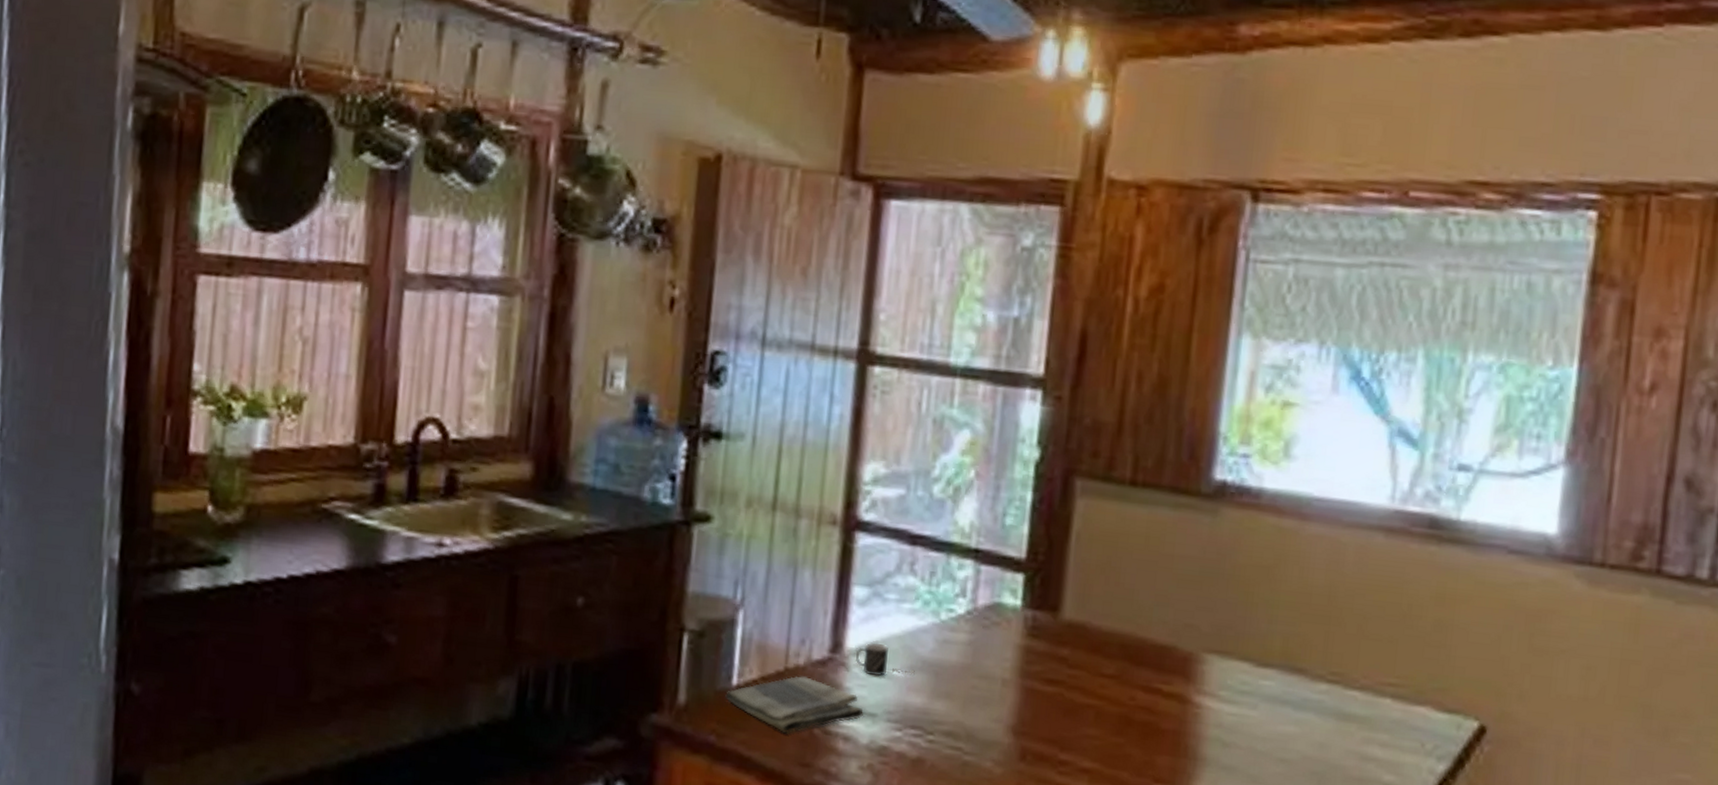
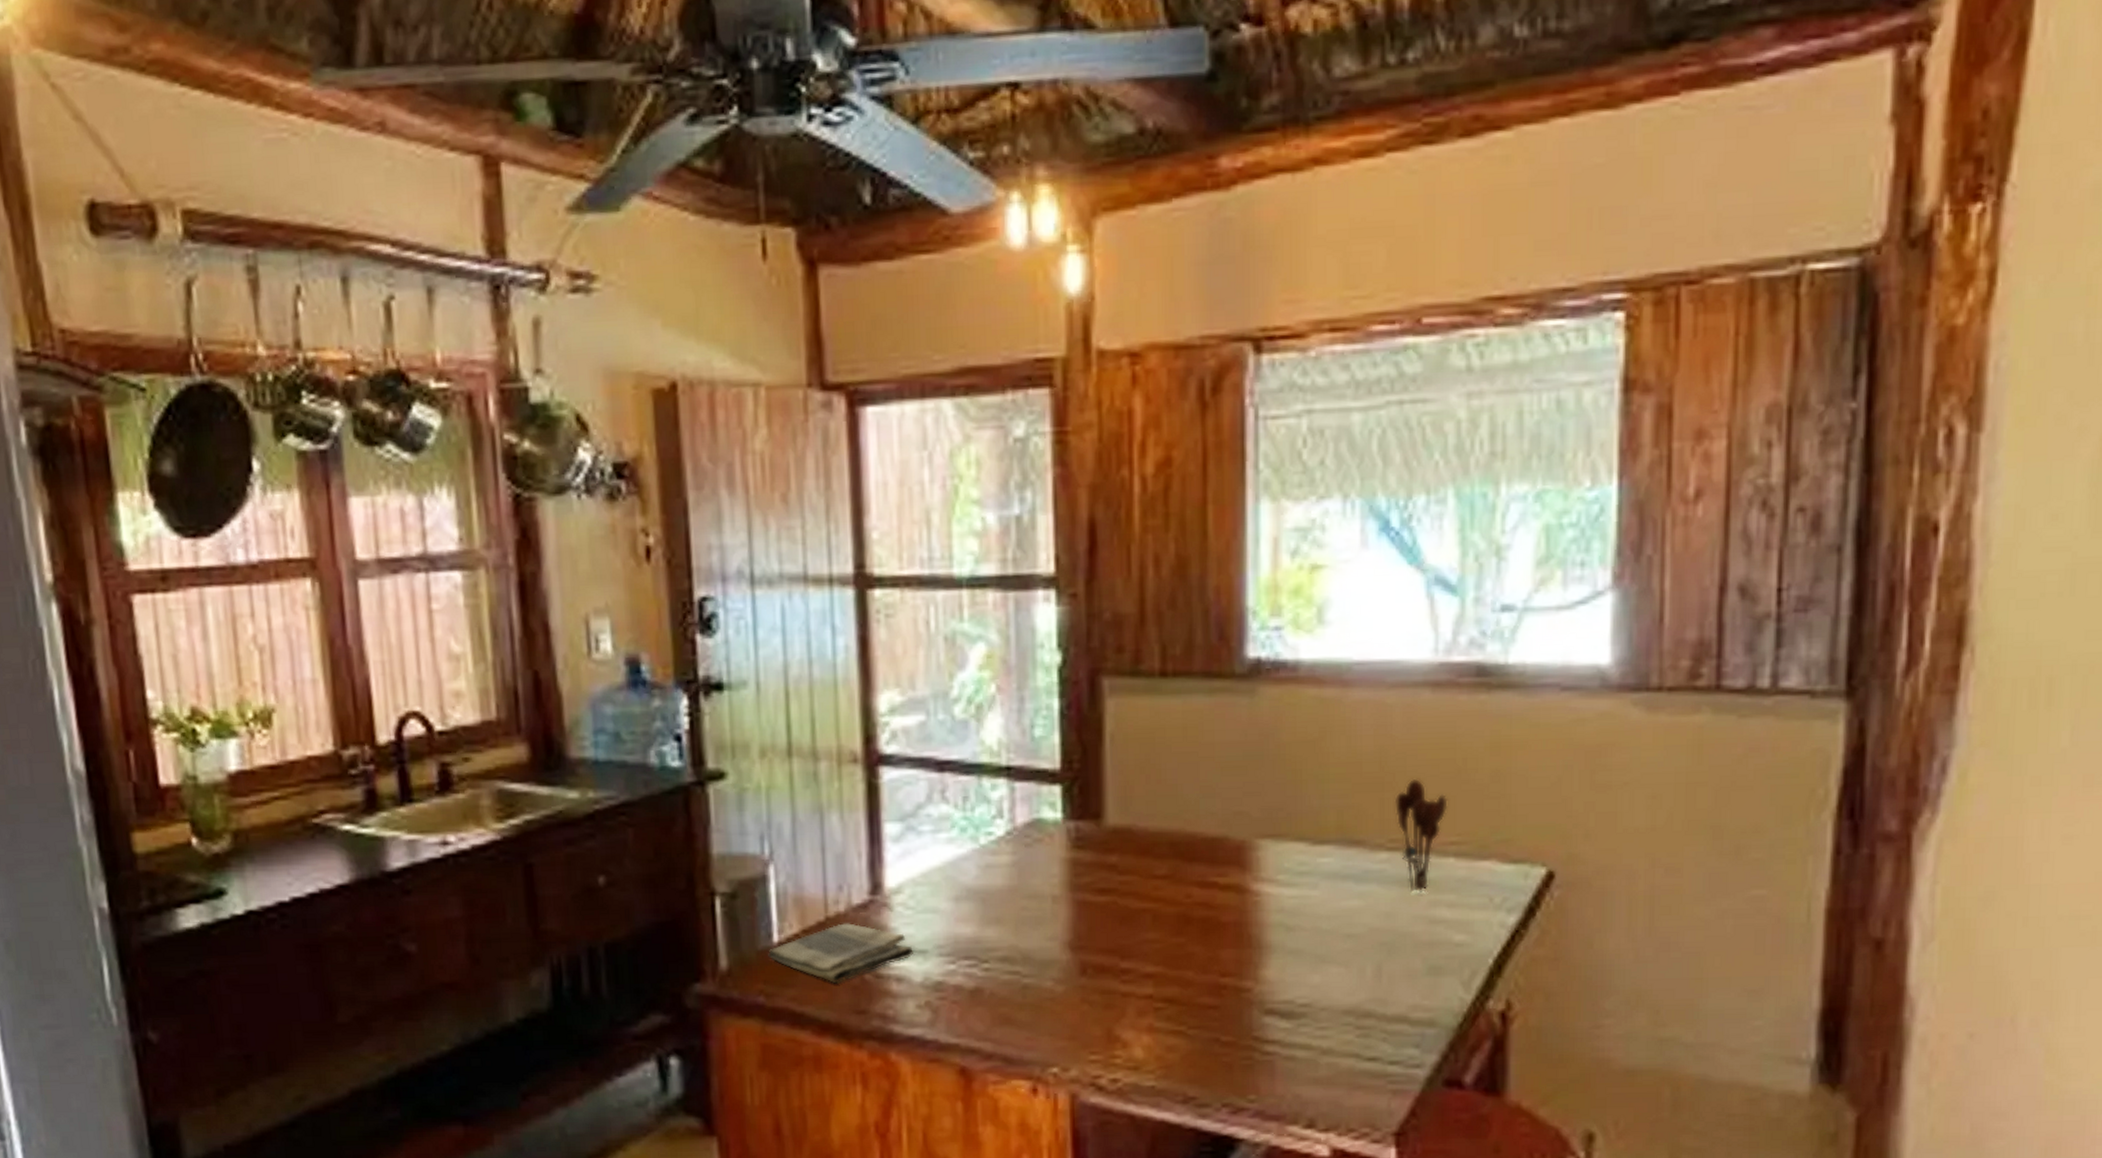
mug: present [856,642,915,677] -> none [898,878,961,912]
utensil holder: none [1338,616,1390,728] -> present [1394,778,1448,893]

